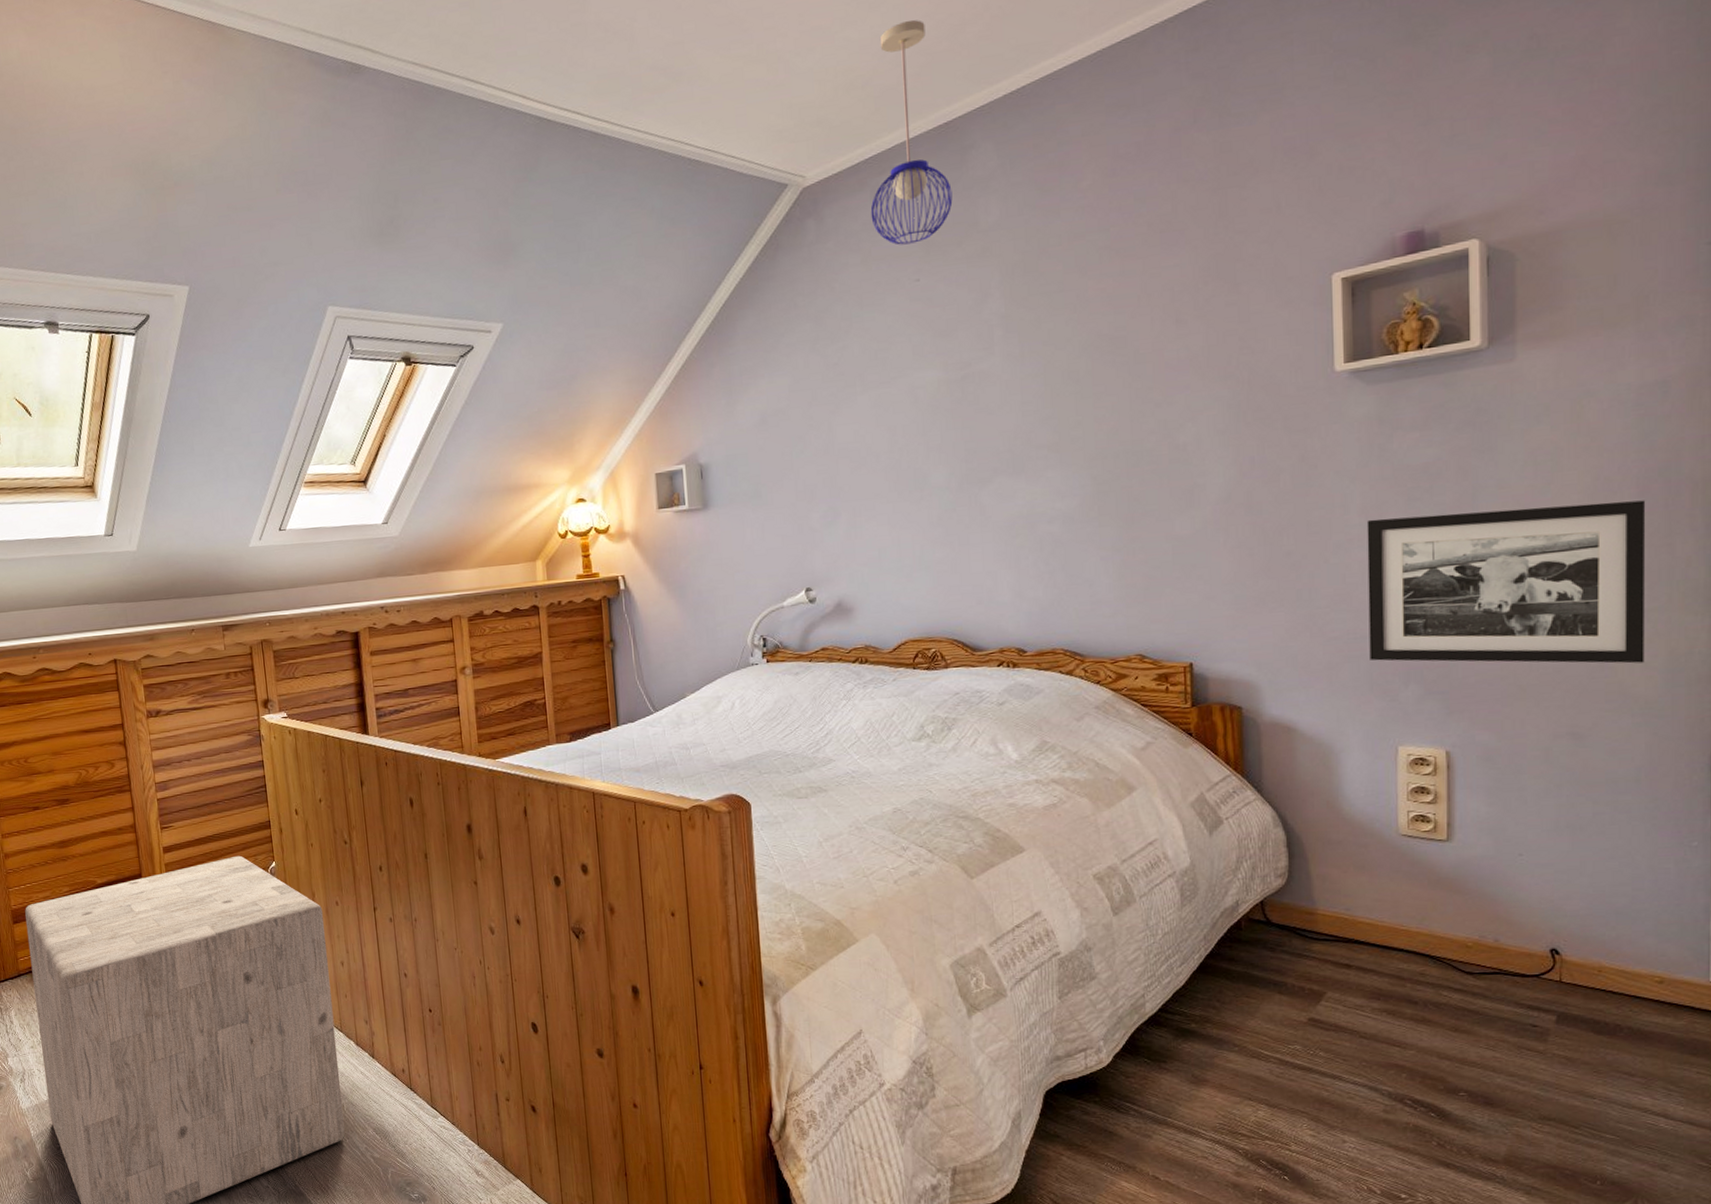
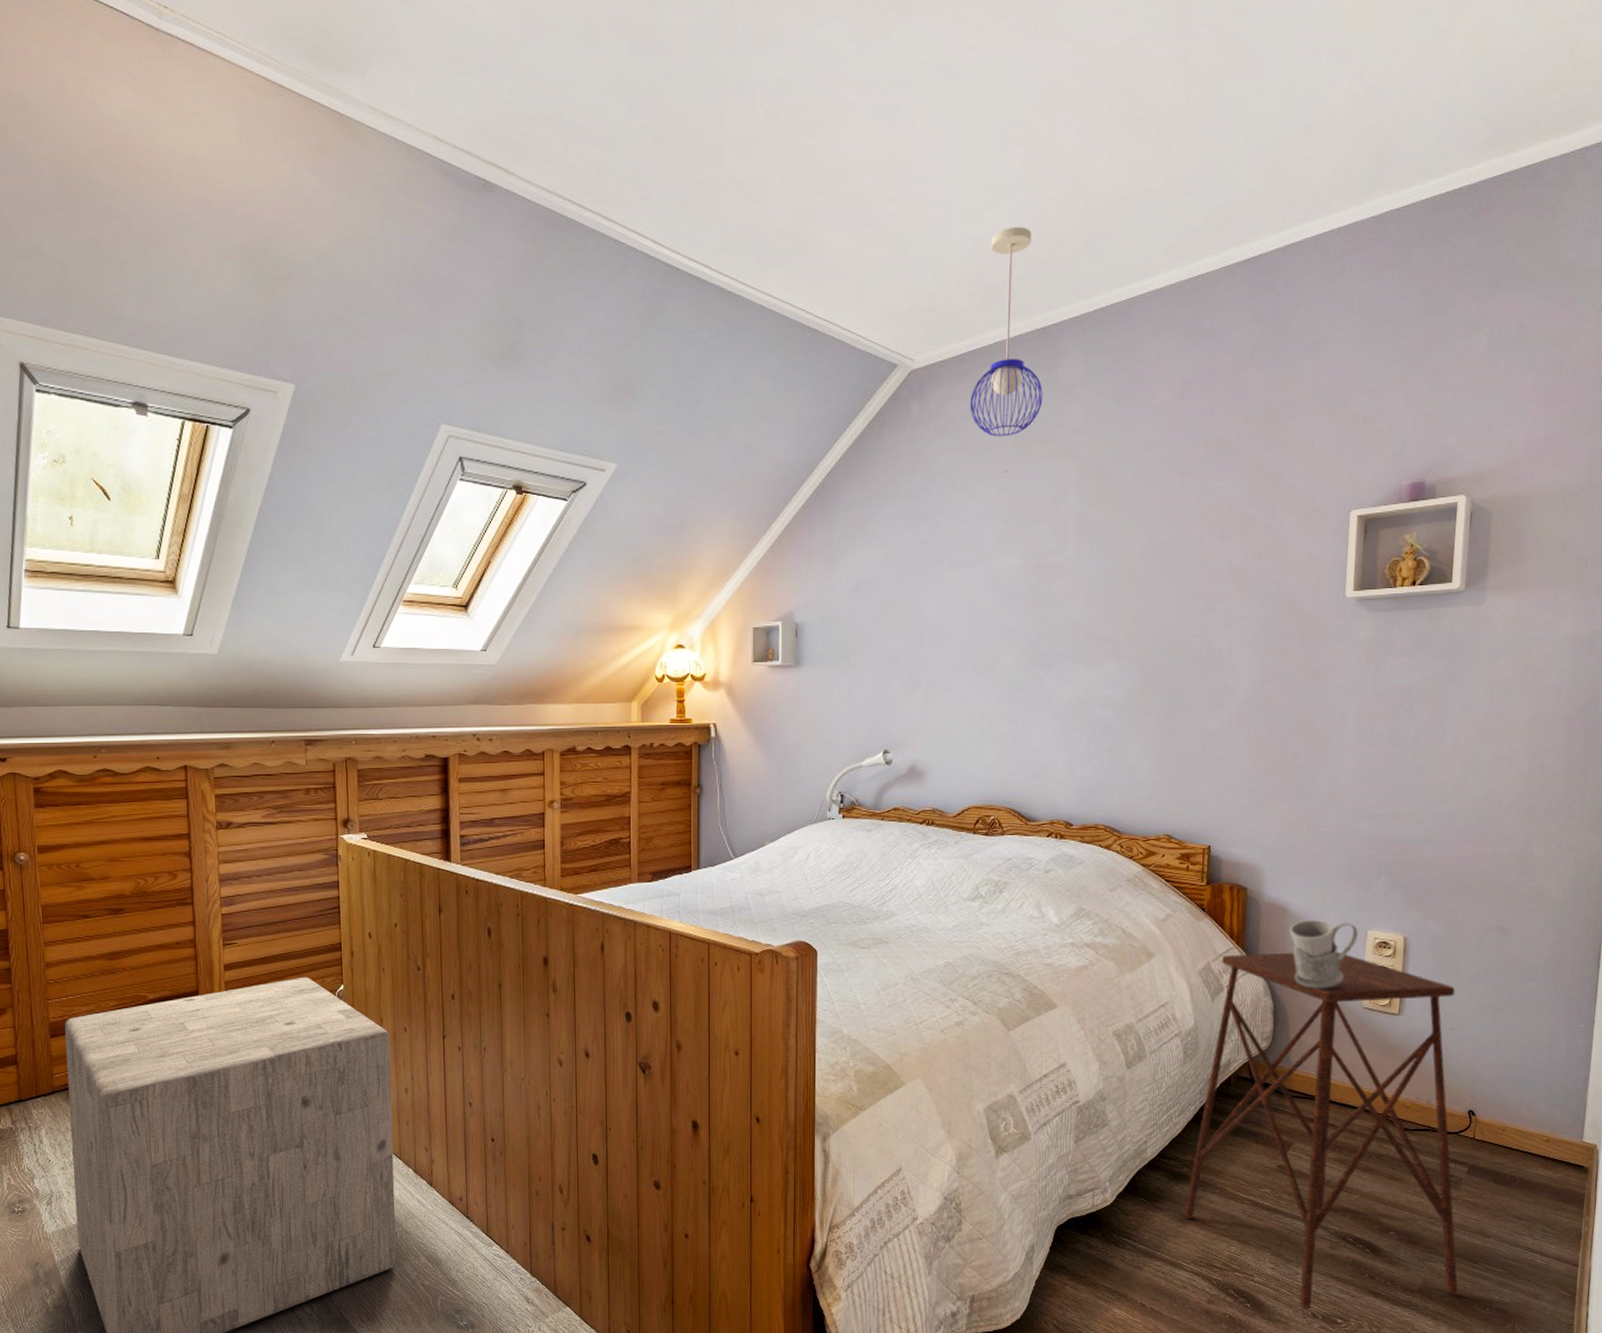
side table: none [1196,772,1556,1183] -> present [1183,951,1458,1310]
mug: none [1297,737,1387,817] -> present [1288,919,1359,989]
picture frame: present [1366,500,1646,664] -> none [1352,730,1571,871]

